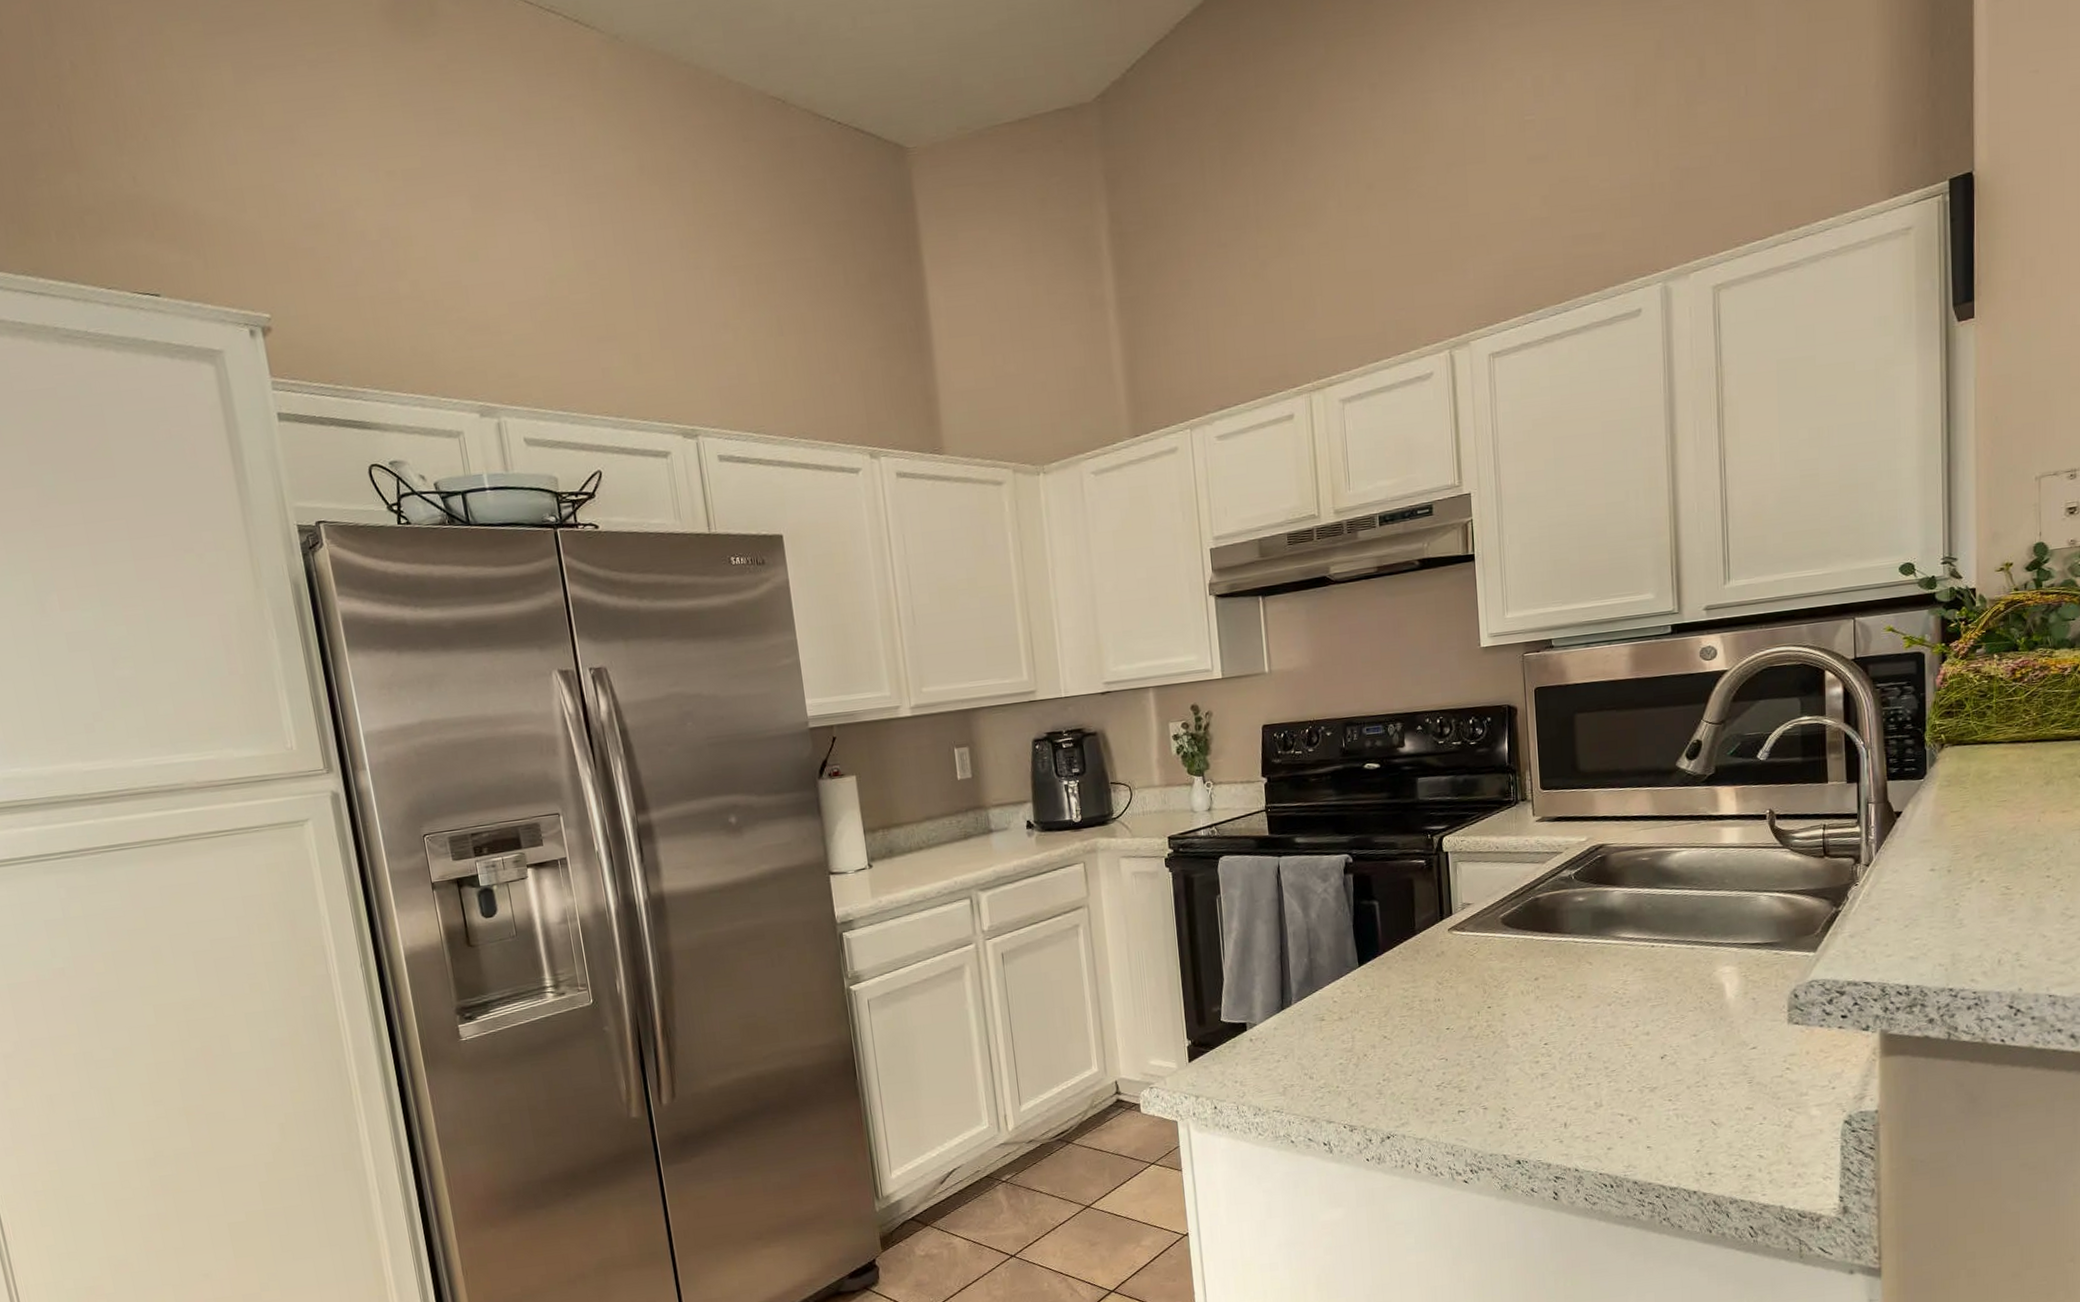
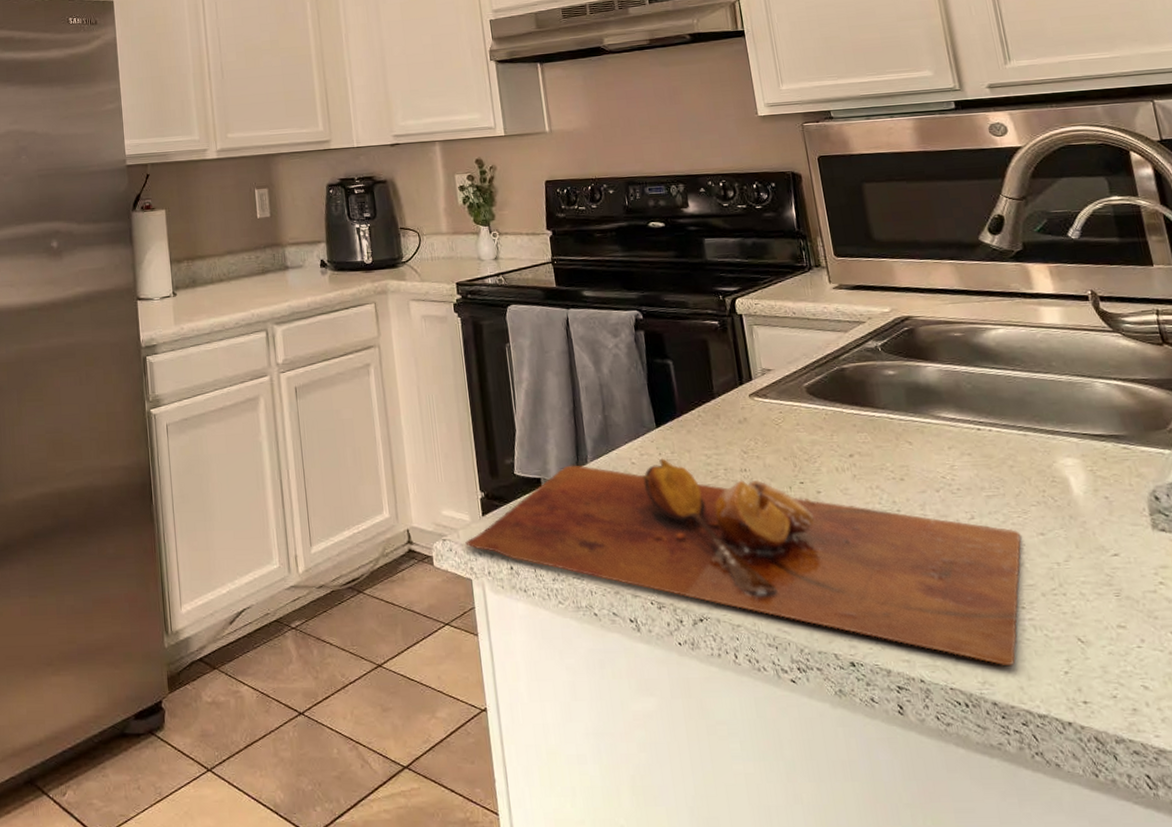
cutting board: none [1172,995,1677,1151] -> present [465,458,1021,666]

